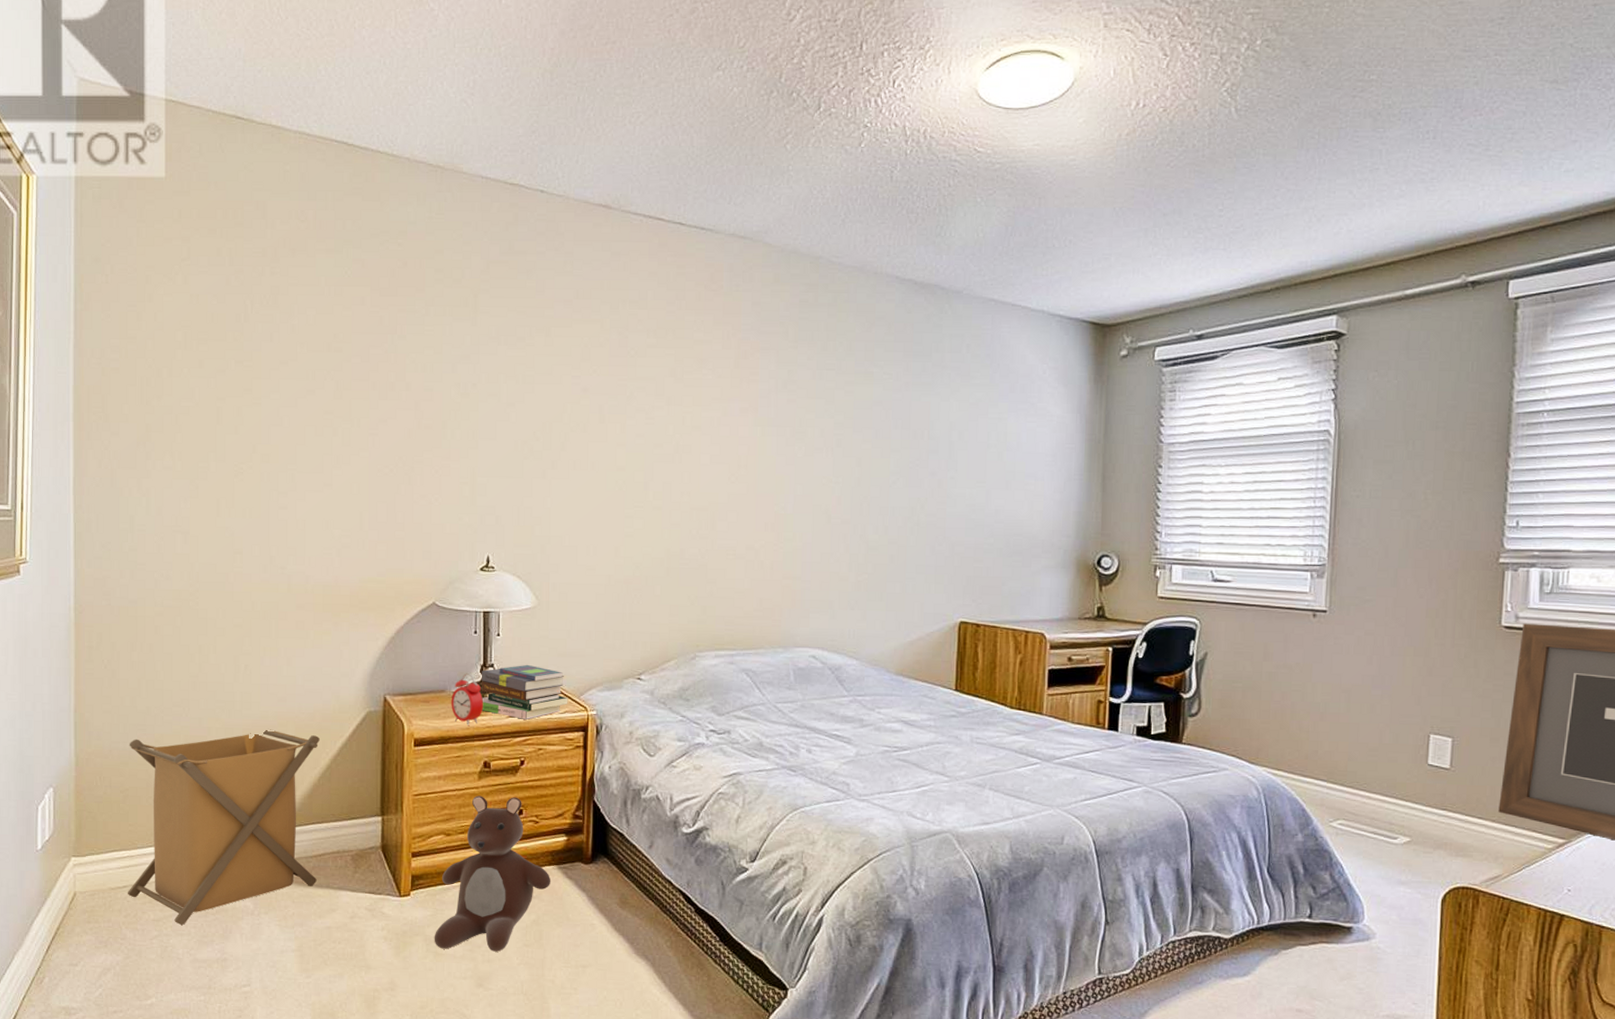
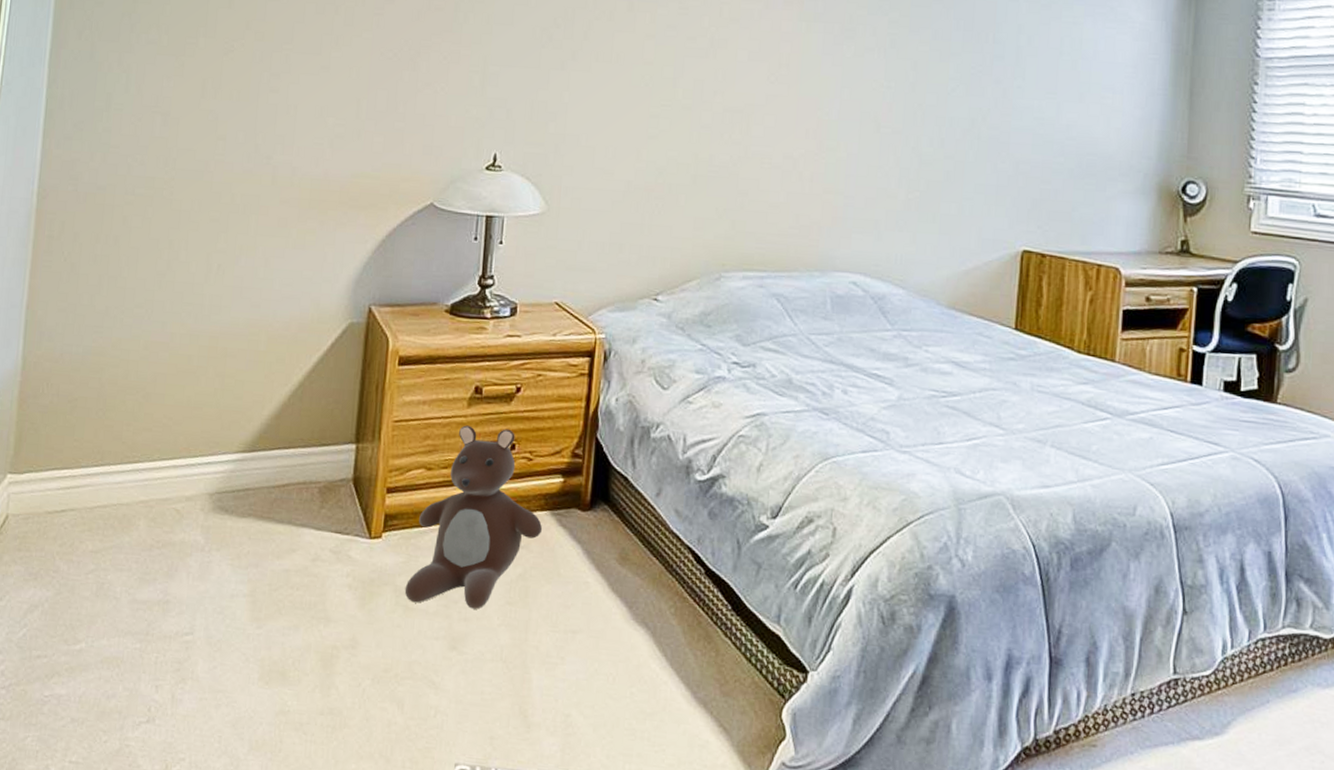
laundry basket: present [127,729,320,925] -> none [65,338,294,559]
alarm clock: present [451,672,484,725] -> none [443,283,480,344]
books: present [481,664,568,720] -> none [477,277,575,341]

